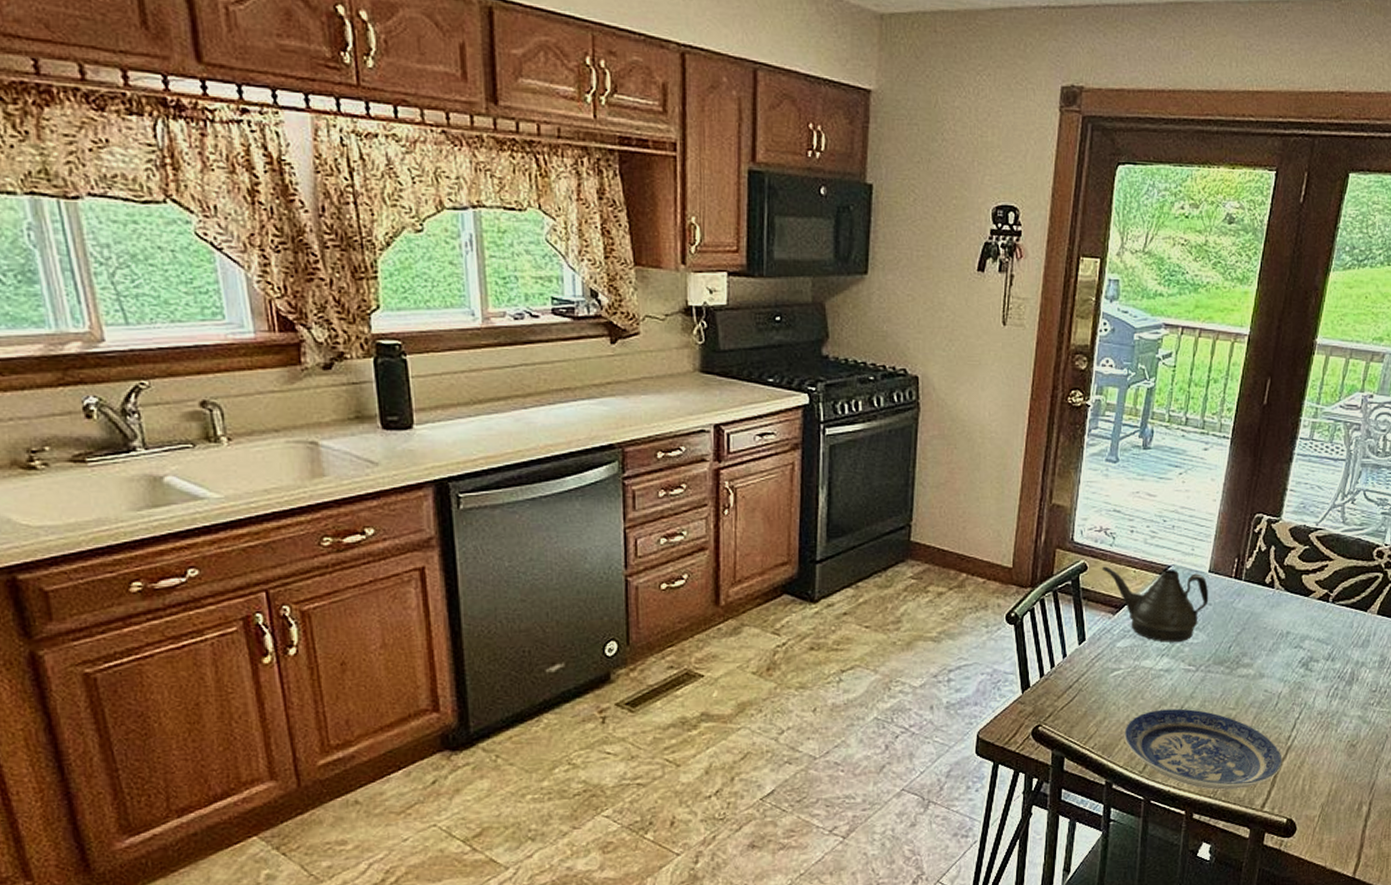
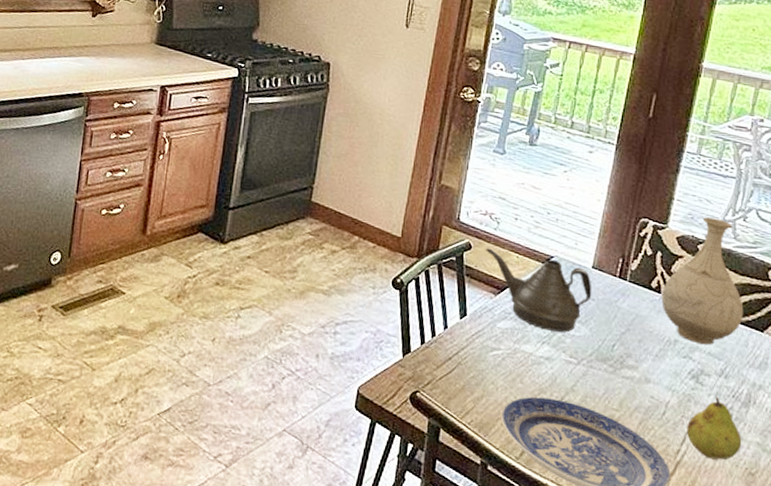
vase: none [1275,504,1350,632] -> present [661,217,744,345]
fruit: none [1297,680,1346,739] -> present [687,397,742,460]

